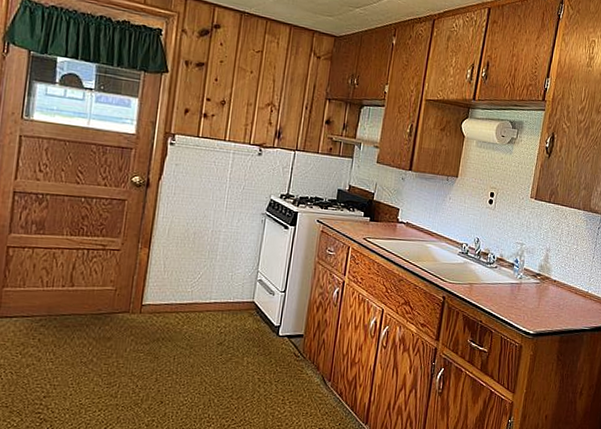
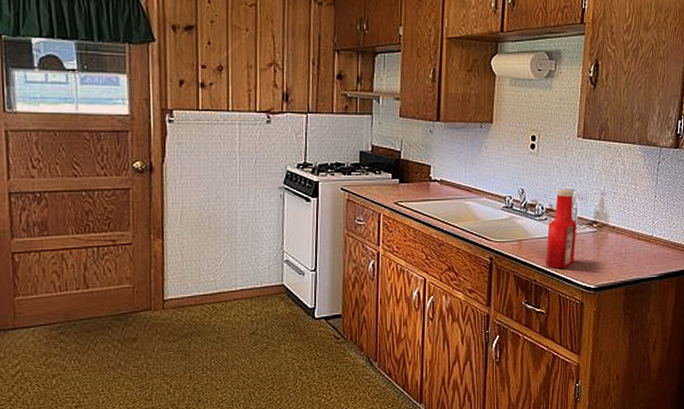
ketchup bottle: none [492,241,523,313] -> present [545,189,577,269]

